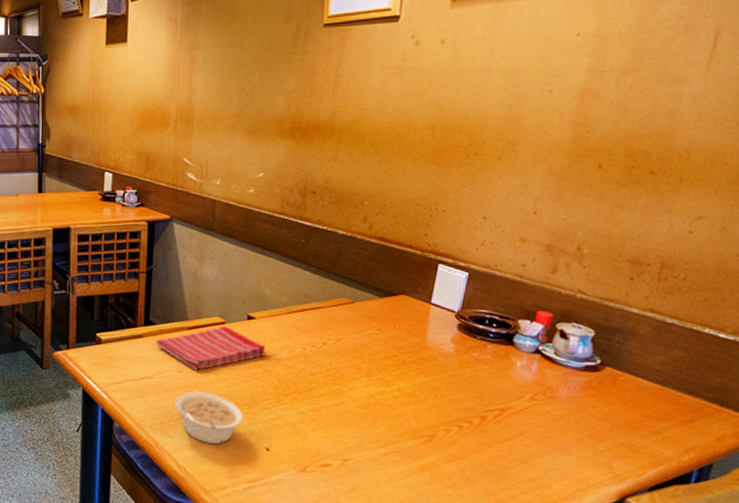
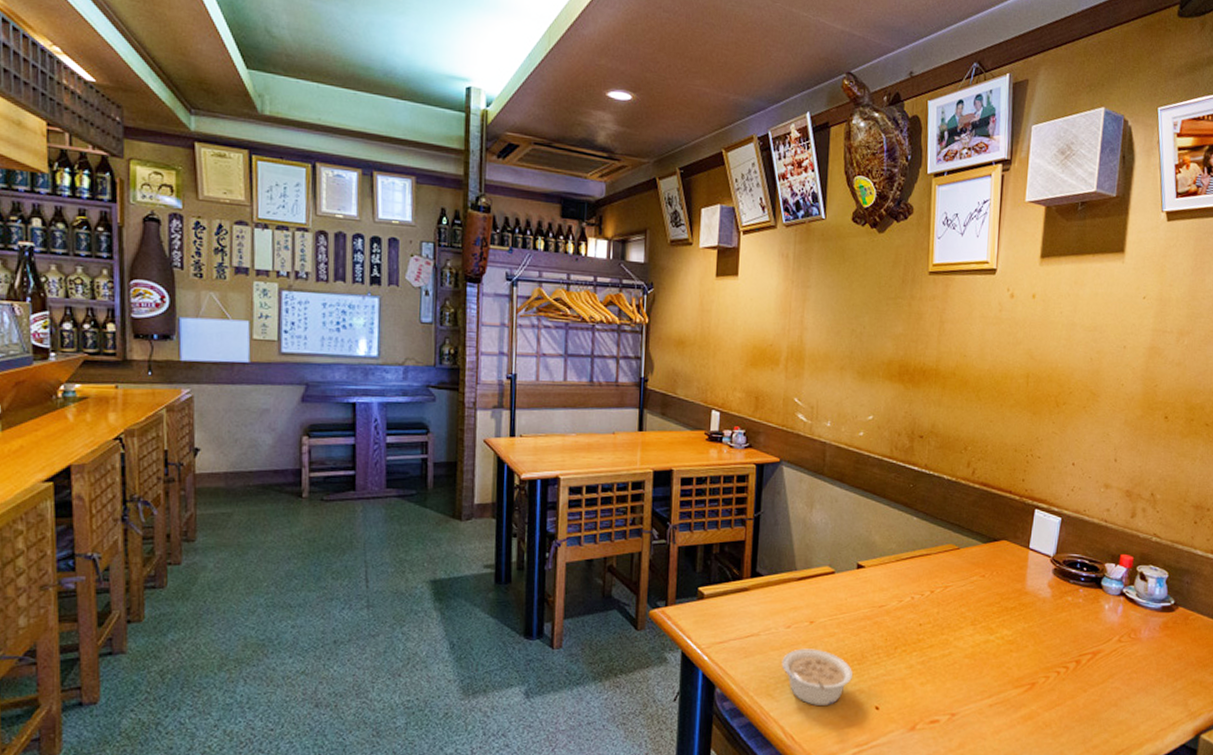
dish towel: present [155,326,266,371] -> none [762,576,875,625]

